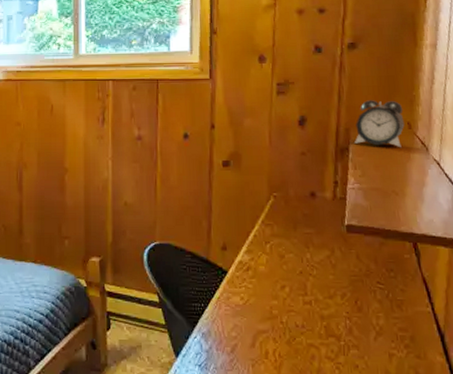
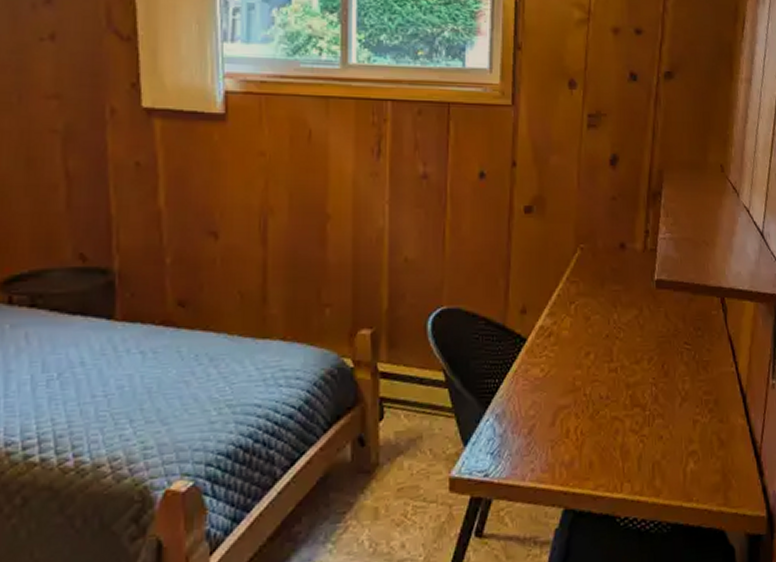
alarm clock: present [355,100,405,147] -> none [668,138,718,192]

